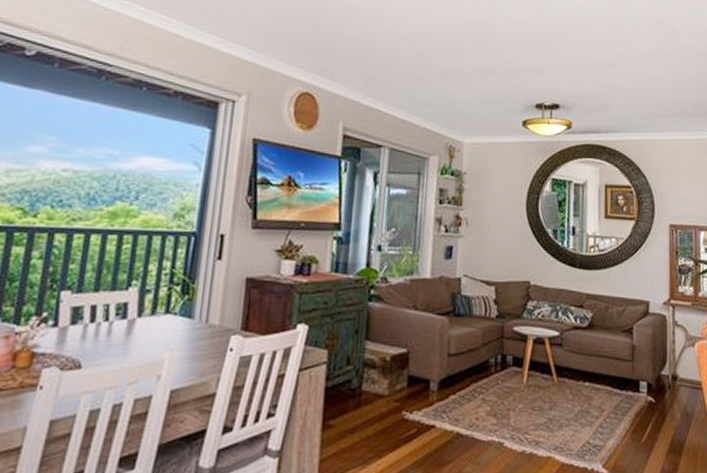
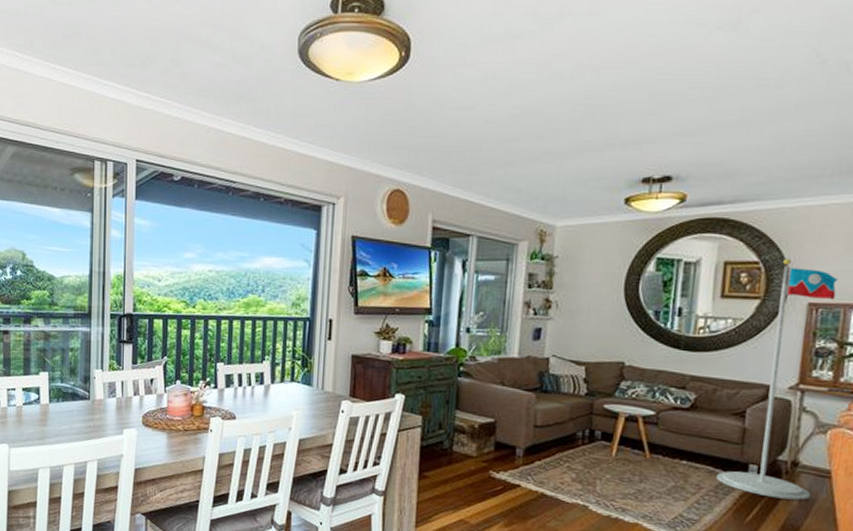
flag: none [615,184,689,414] -> present [716,258,838,501]

